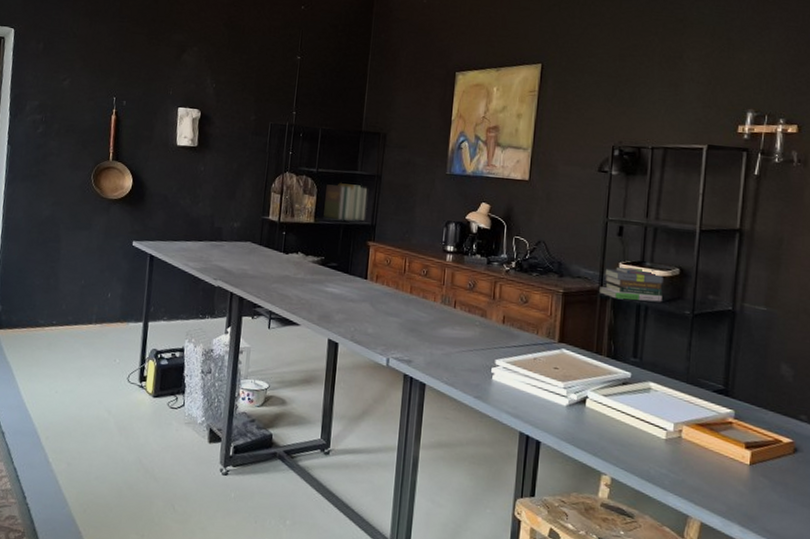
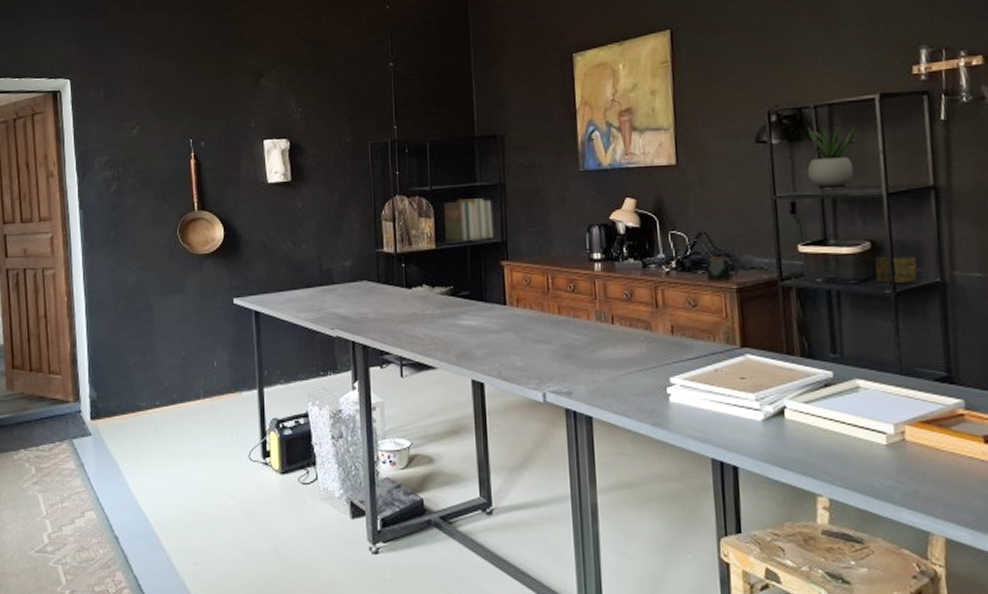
mug: none [539,262,567,286] -> present [705,256,739,282]
books: present [599,266,663,303] -> none [779,248,856,287]
potted plant: none [638,164,684,219] -> present [807,125,859,188]
decorative box: none [680,281,715,308] -> present [874,255,917,285]

